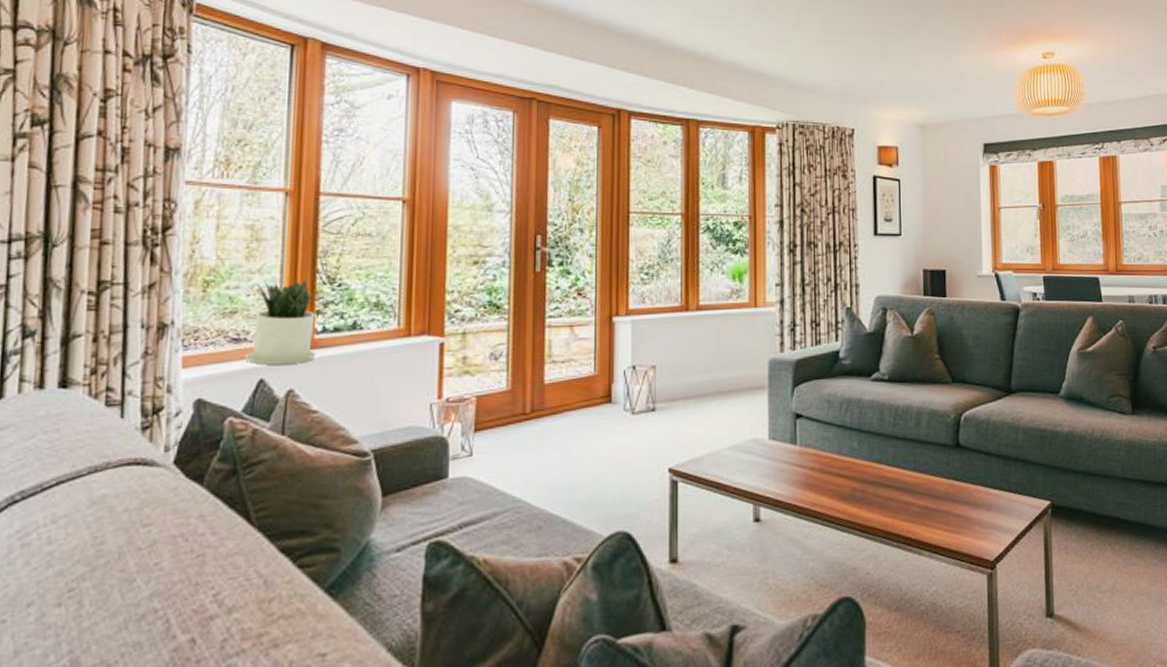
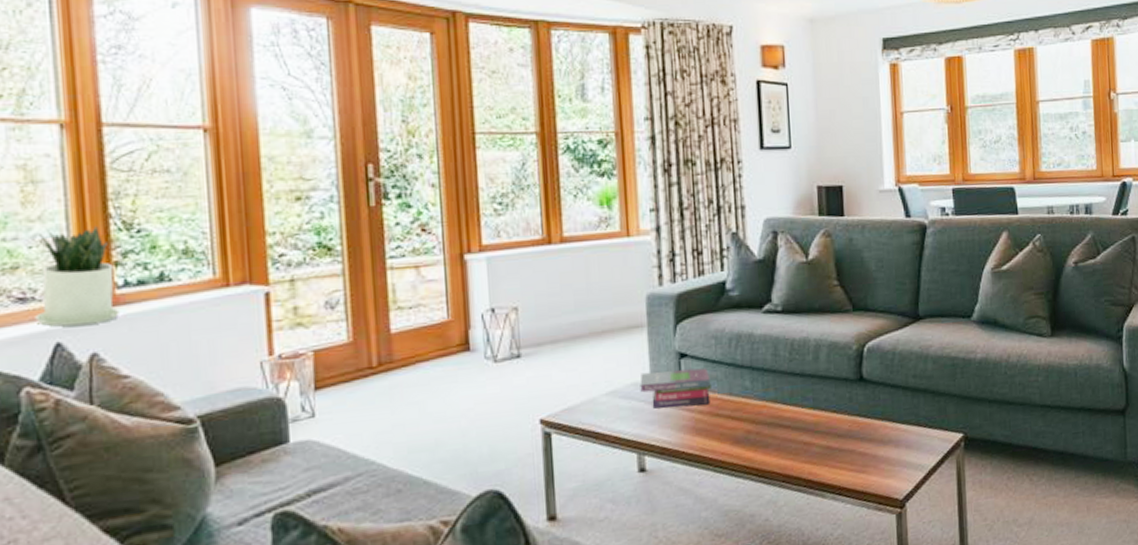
books: none [759,428,822,464] -> present [640,368,711,409]

